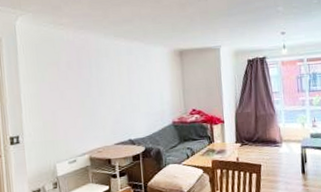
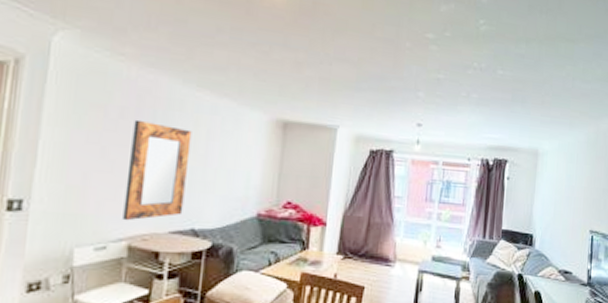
home mirror: none [77,68,121,141] -> present [123,119,192,221]

